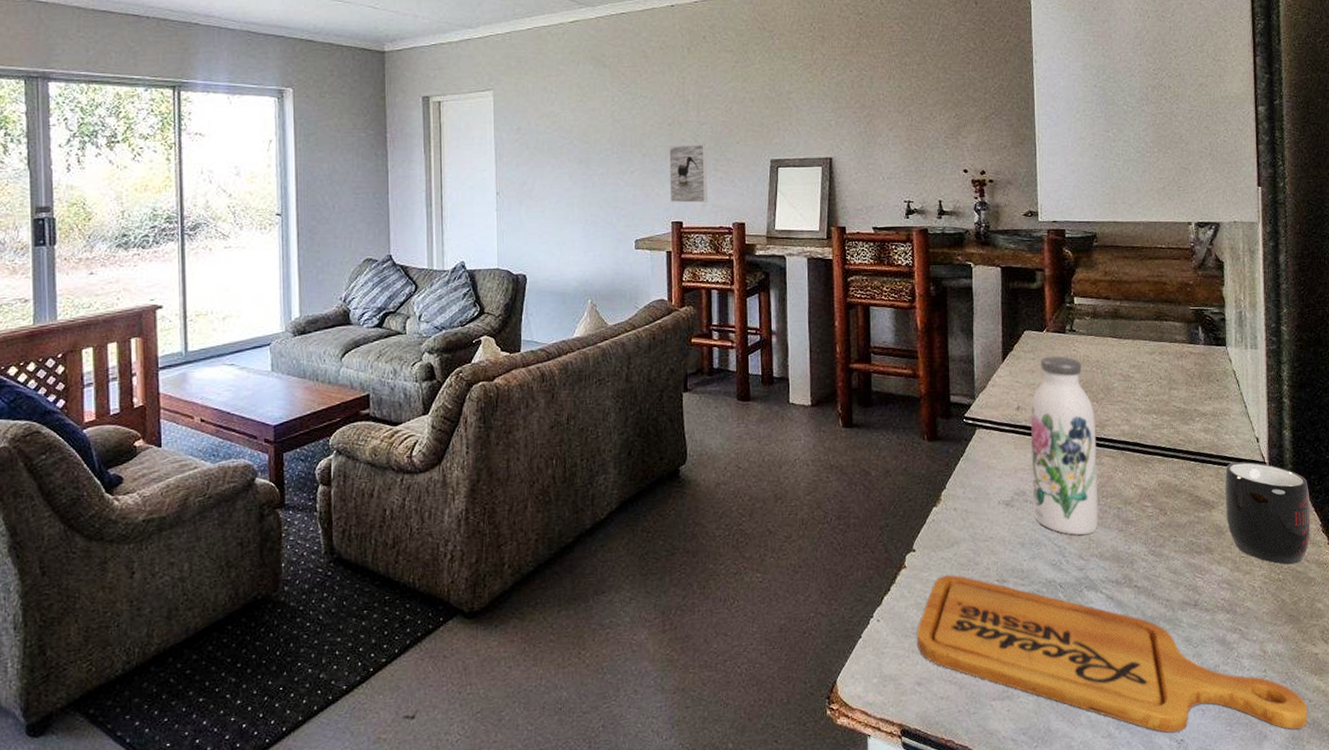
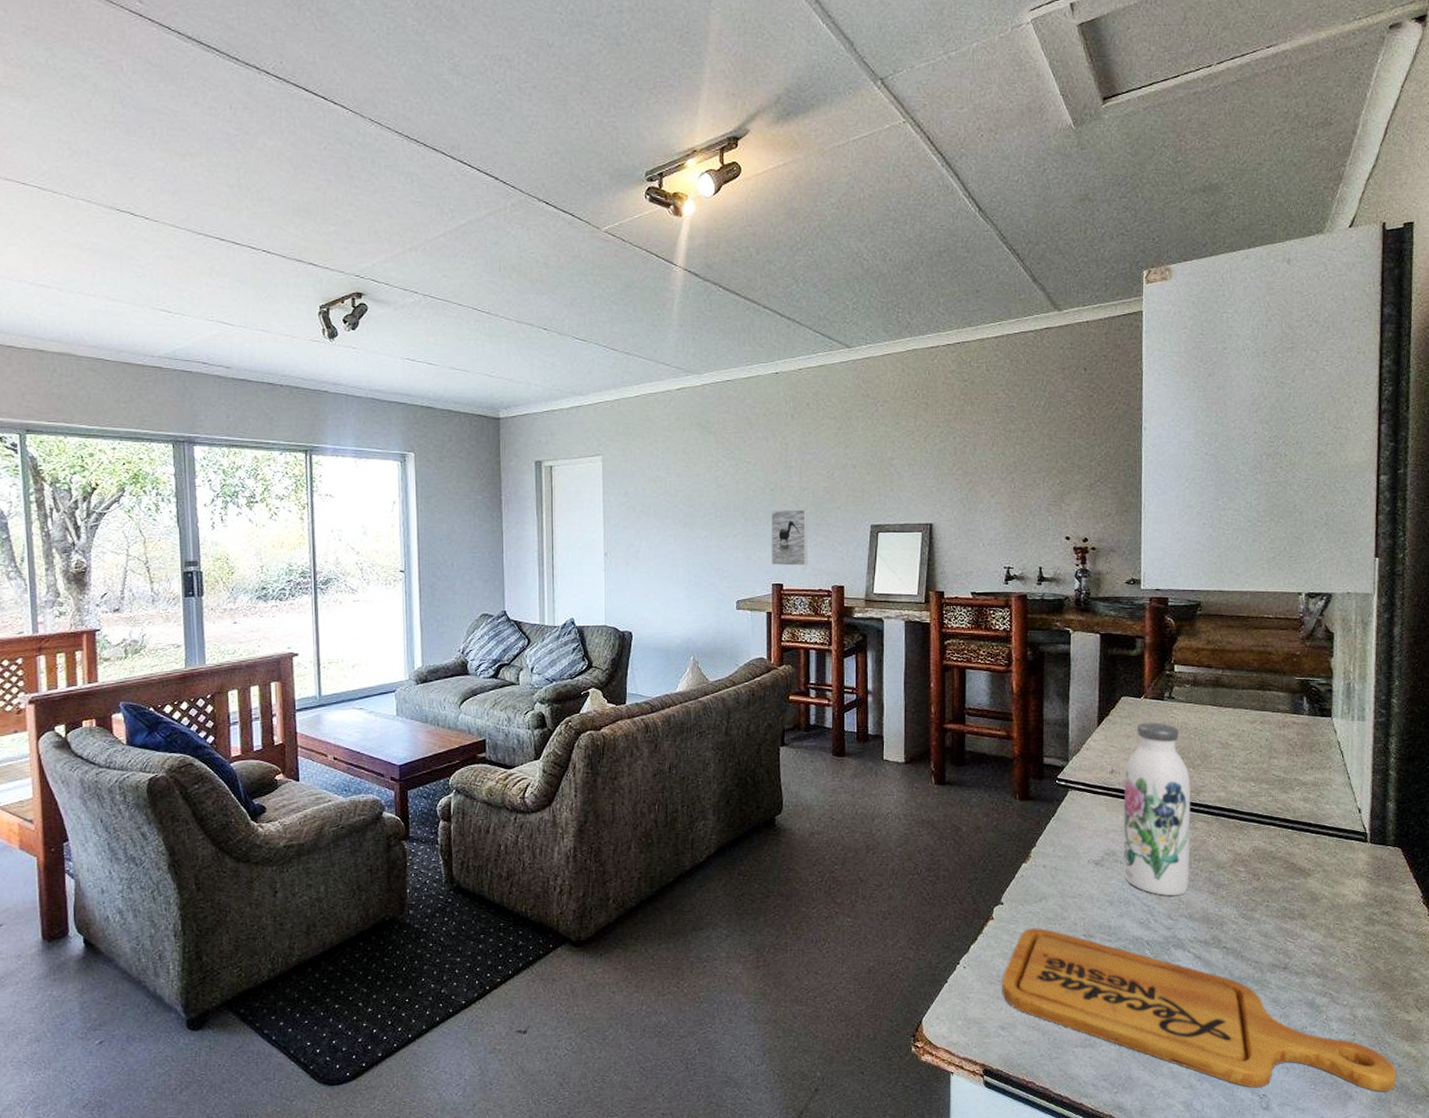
mug: present [1224,461,1310,565] -> none [1321,831,1412,934]

